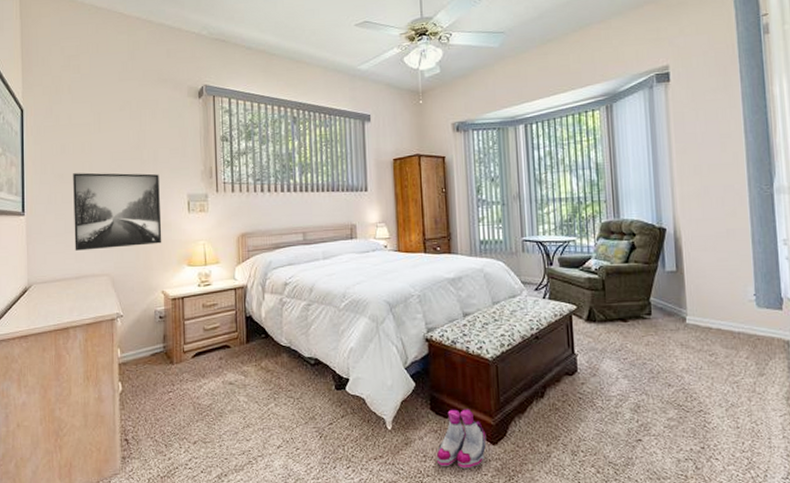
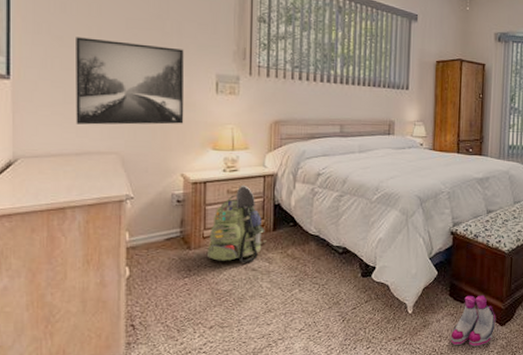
backpack: none [187,298,241,377] -> present [206,184,266,263]

